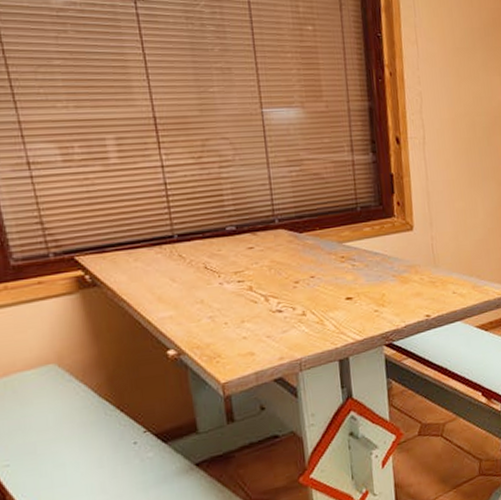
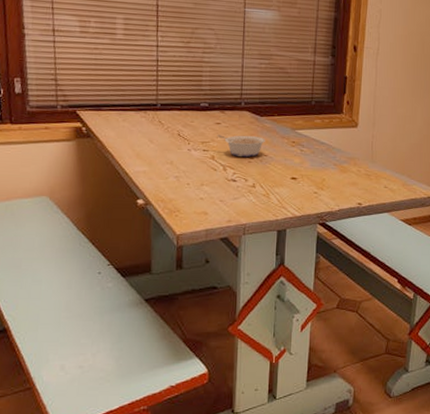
legume: none [251,256,310,283] -> present [217,135,265,157]

